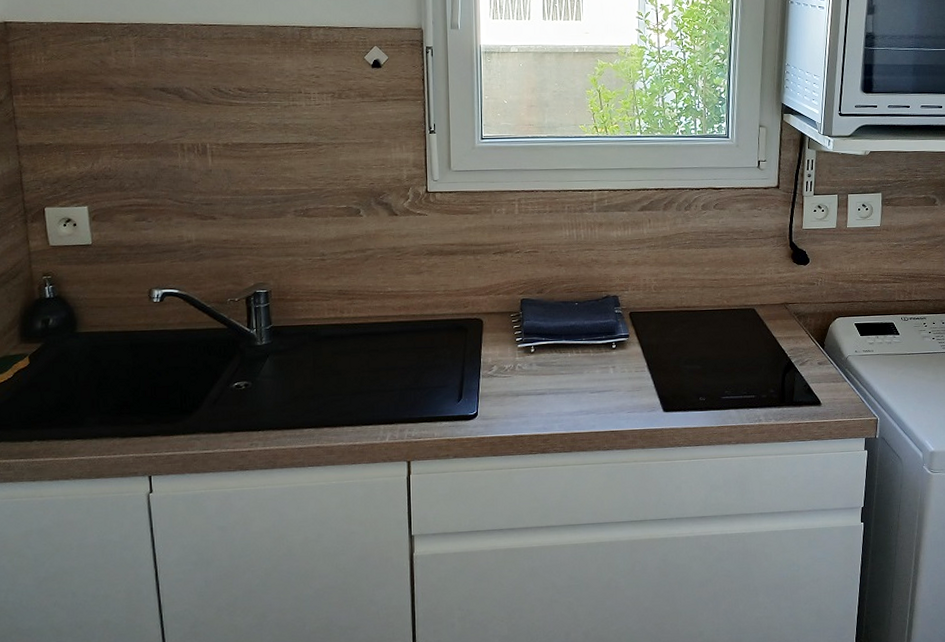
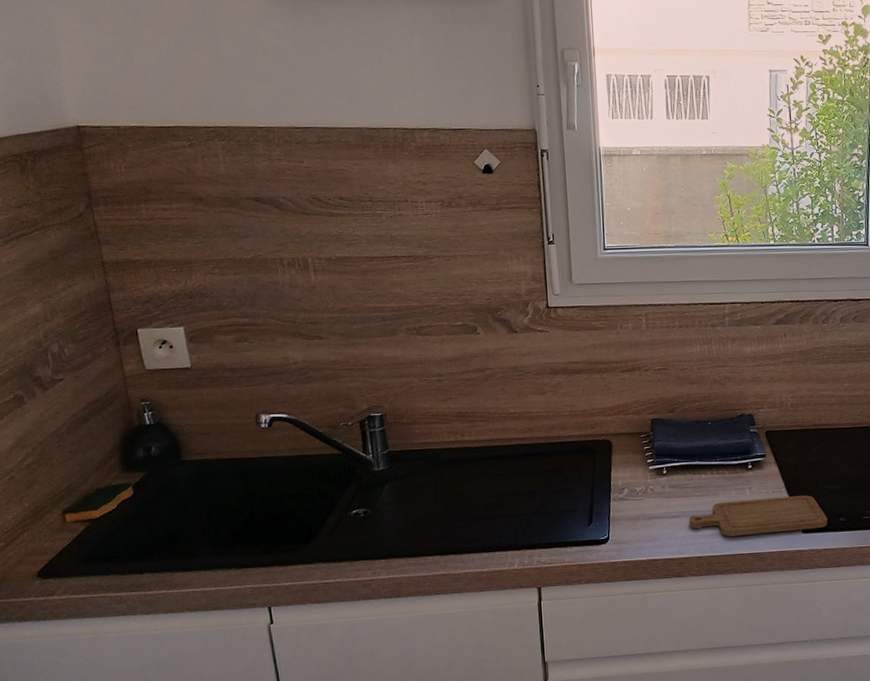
chopping board: none [554,375,688,415] -> present [688,495,827,537]

